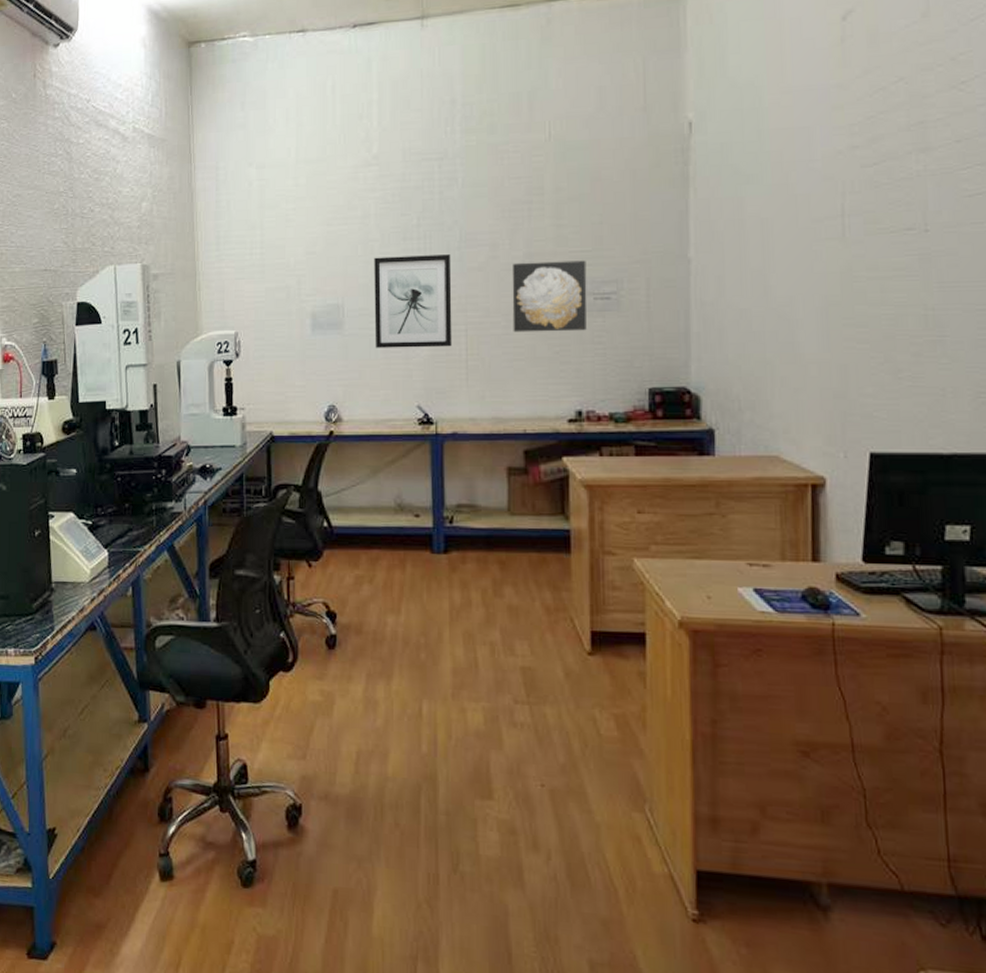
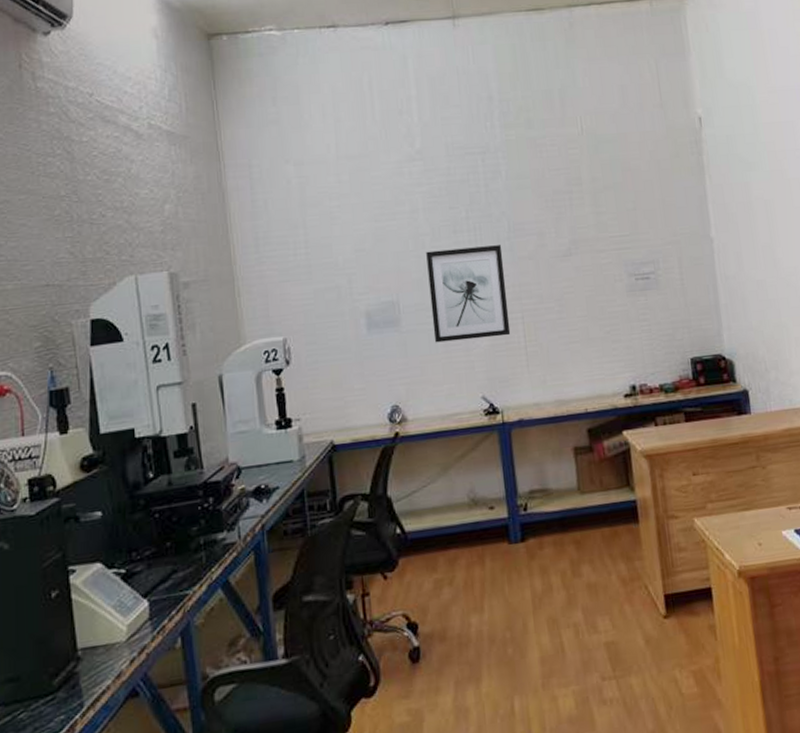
wall art: present [512,260,587,333] -> none [560,244,632,316]

